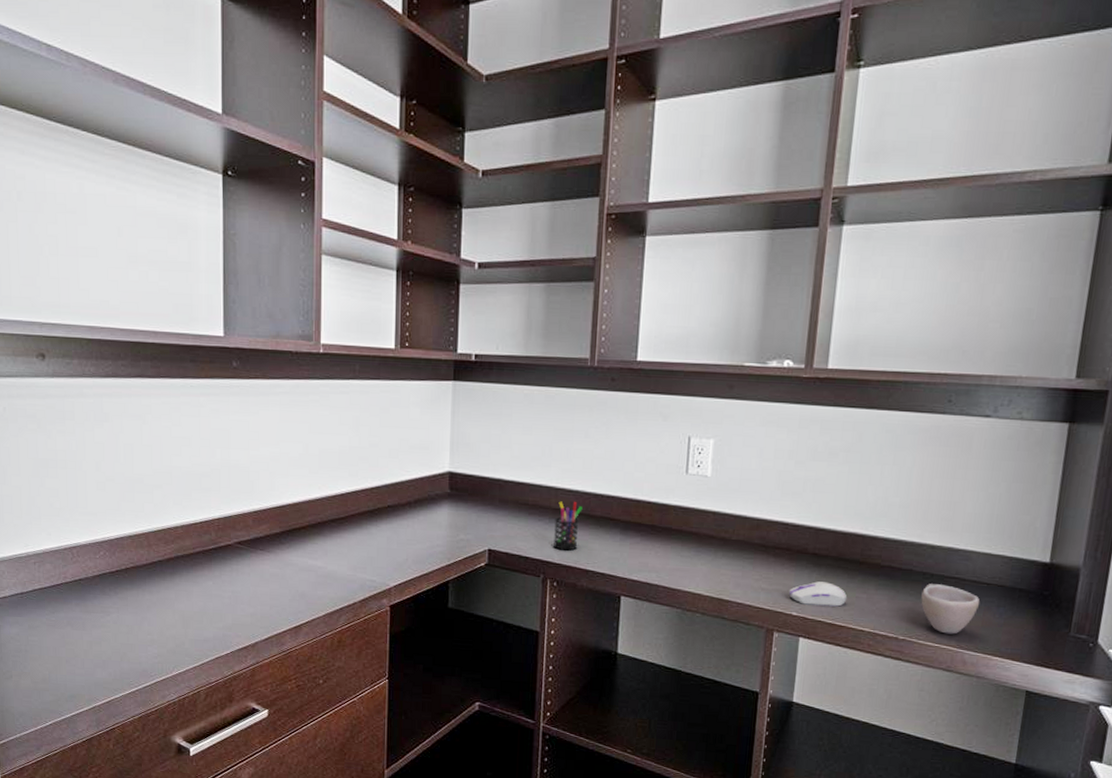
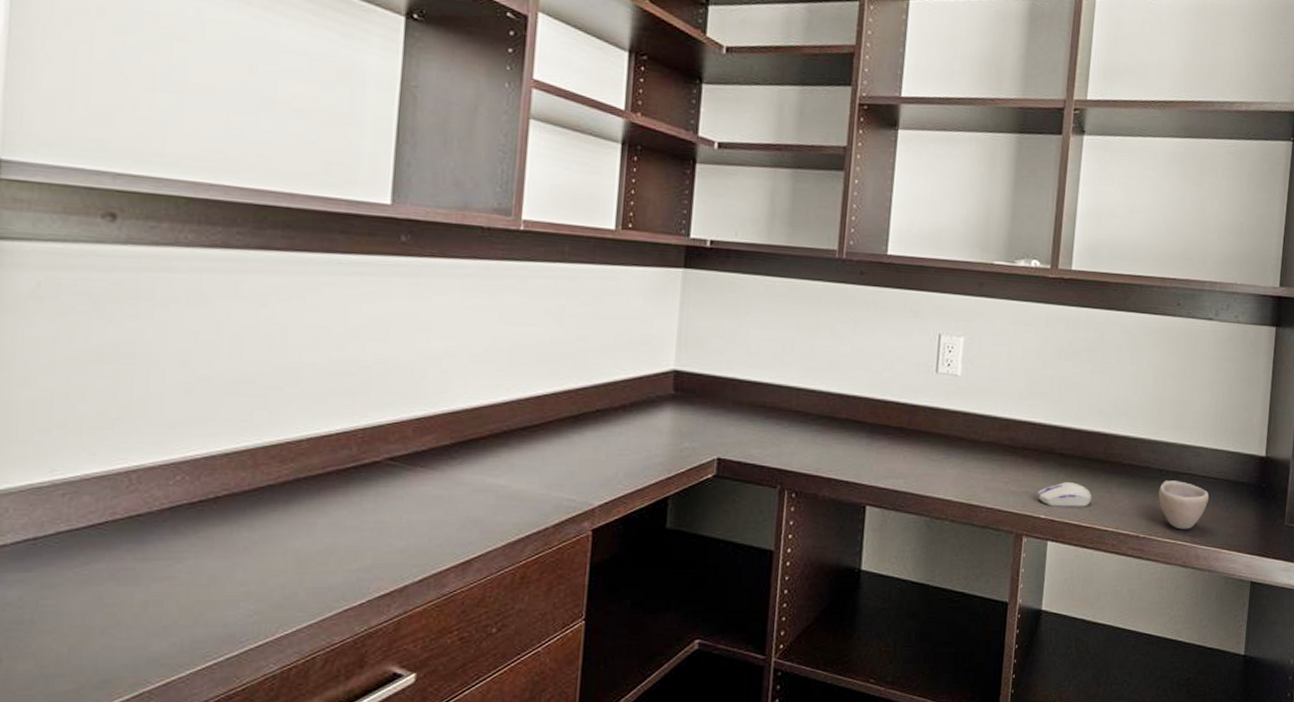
pen holder: present [553,501,583,551] -> none [793,403,827,457]

